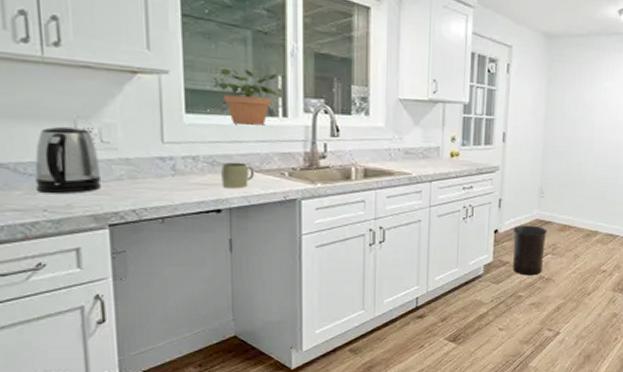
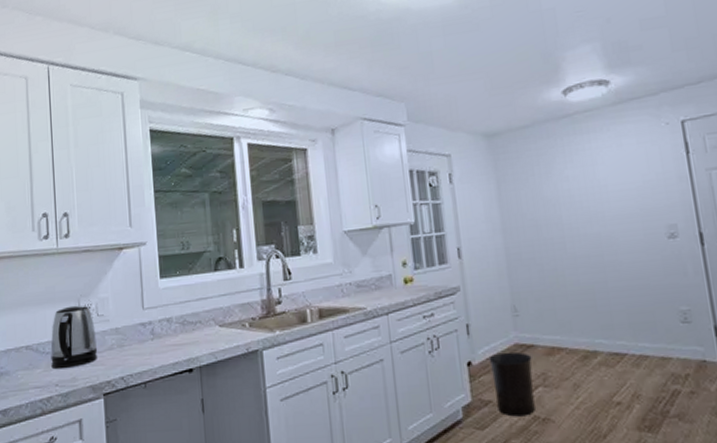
potted plant: present [215,68,280,126] -> none [182,228,235,283]
mug: present [221,162,255,189] -> none [191,318,220,347]

